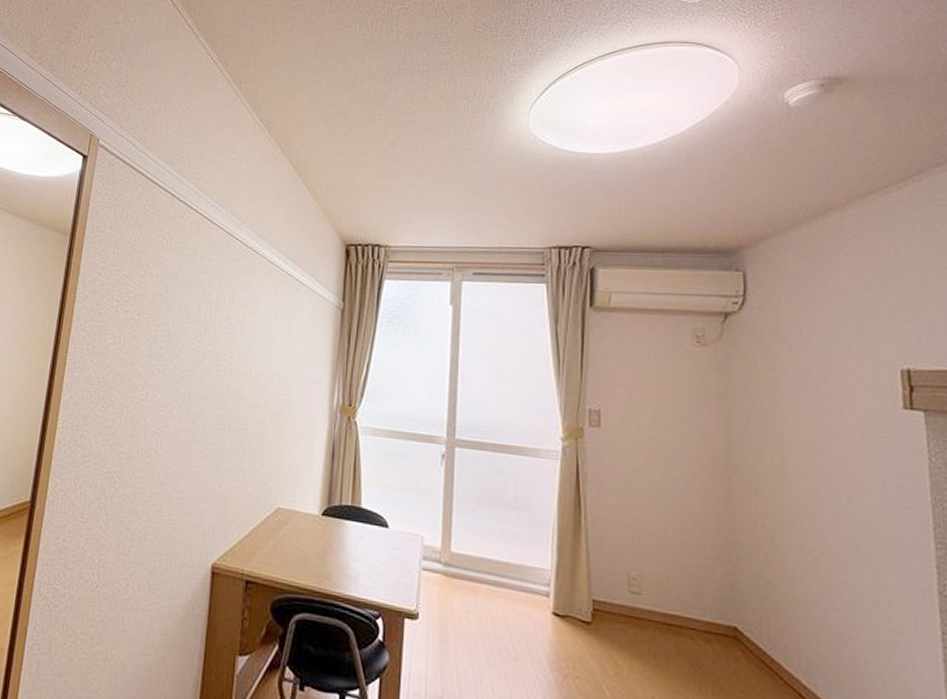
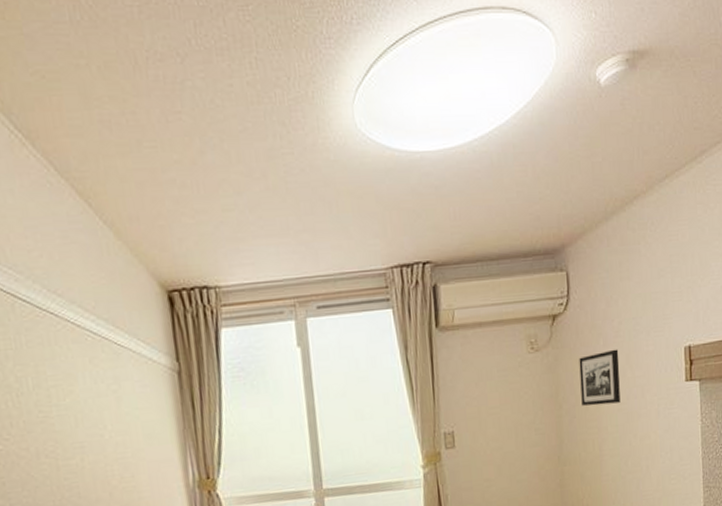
picture frame: none [756,358,811,417] -> present [579,349,621,406]

